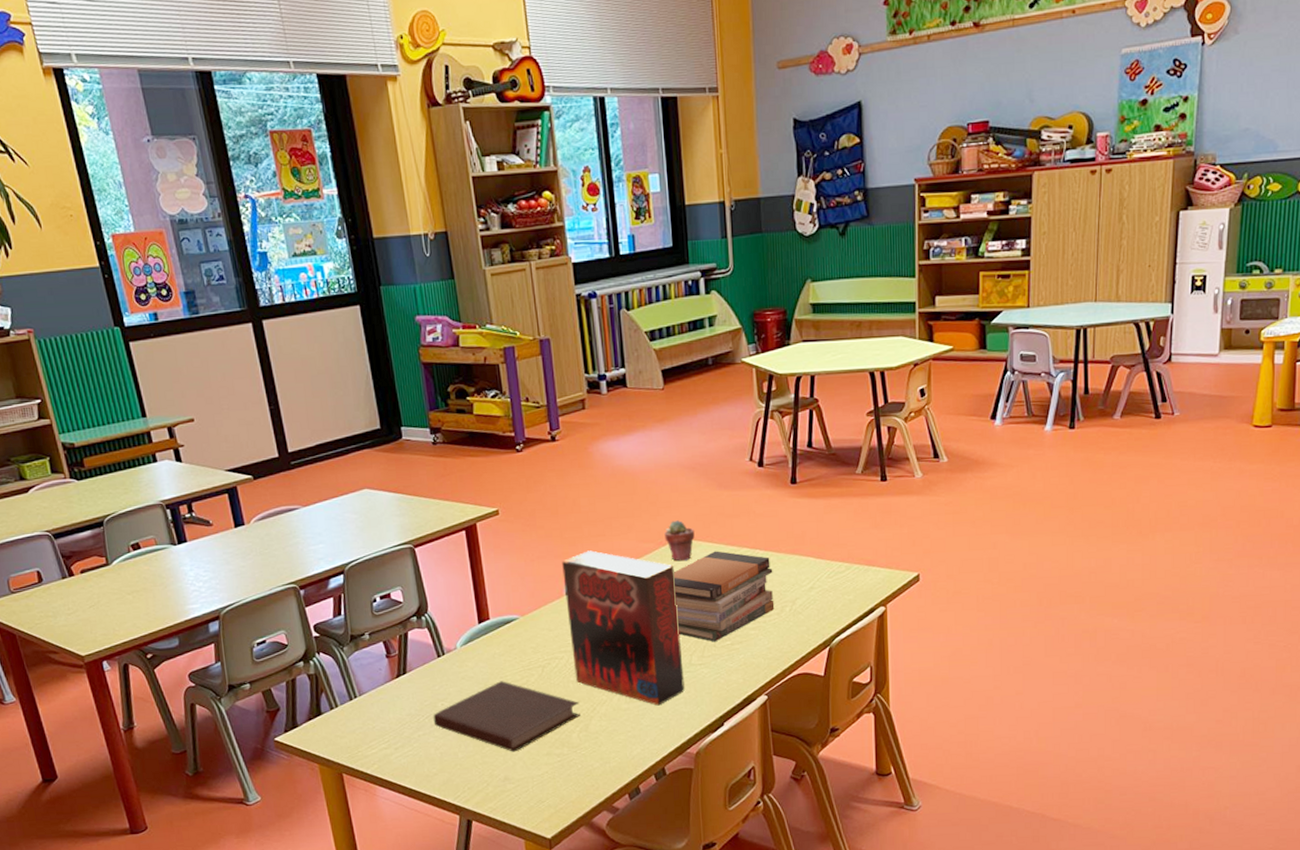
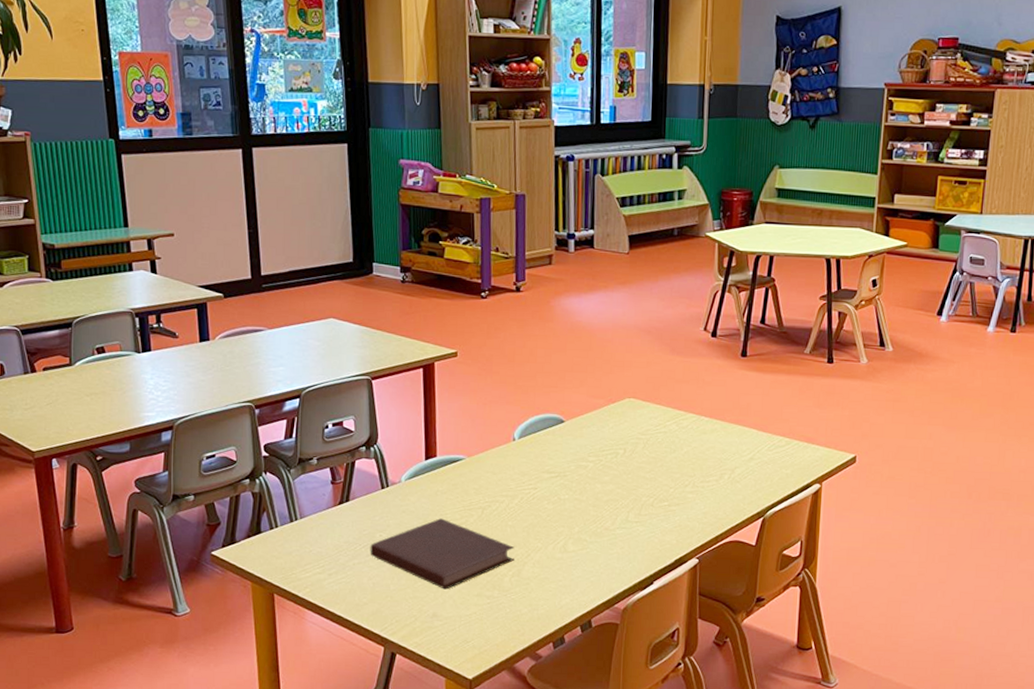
board game: present [562,550,685,706] -> none [512,400,621,558]
potted succulent: present [664,520,695,562] -> none [615,380,644,420]
book stack: present [673,551,775,642] -> none [618,413,716,502]

